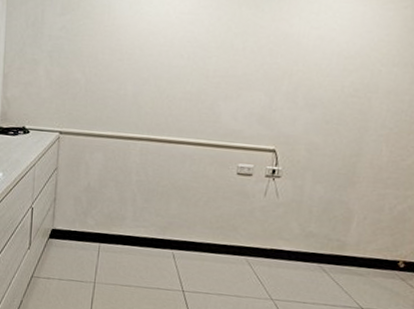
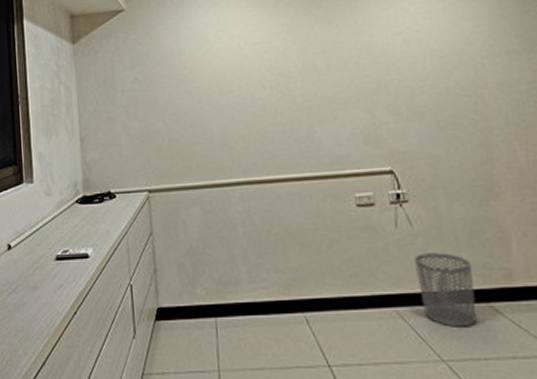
waste bin: none [268,219,316,279] -> present [414,253,477,327]

